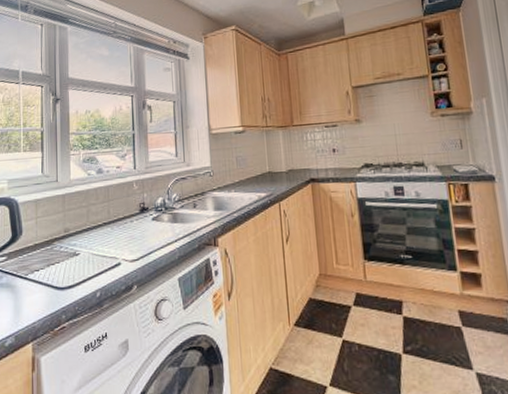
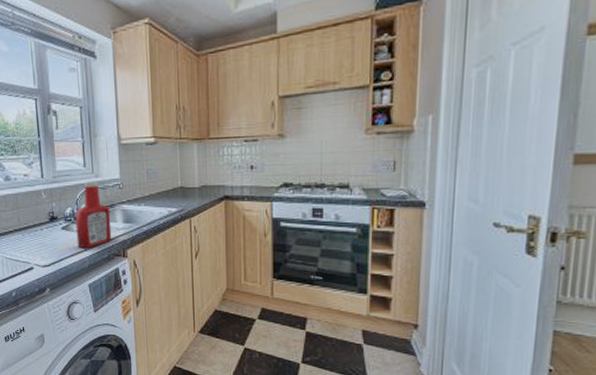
ketchup bottle: none [166,169,203,240] -> present [75,180,112,249]

